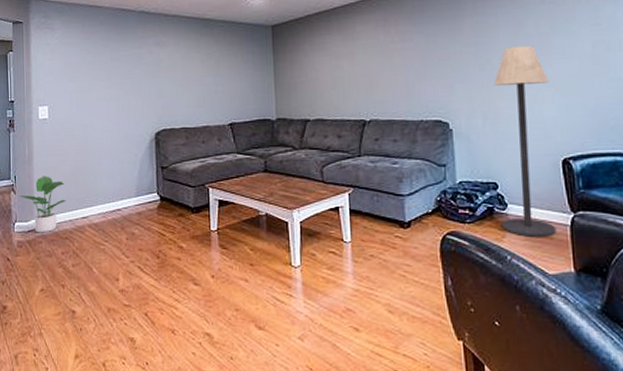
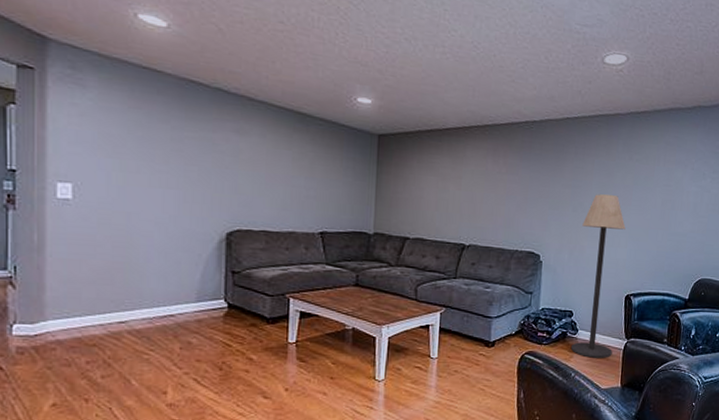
potted plant: present [20,176,67,233] -> none [22,269,96,338]

